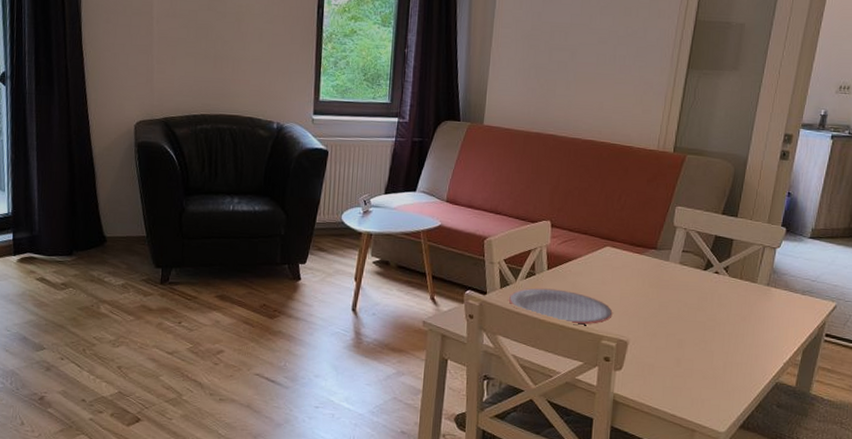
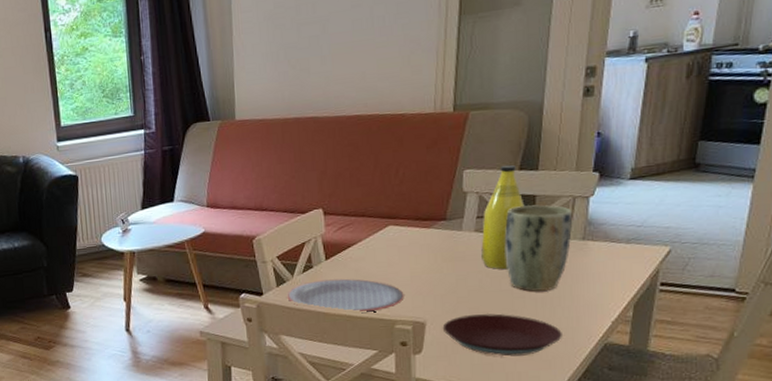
plate: none [642,340,742,385] -> present [442,313,562,357]
bottle: none [682,208,723,303] -> present [481,164,525,270]
plant pot: none [702,247,762,327] -> present [504,205,573,292]

